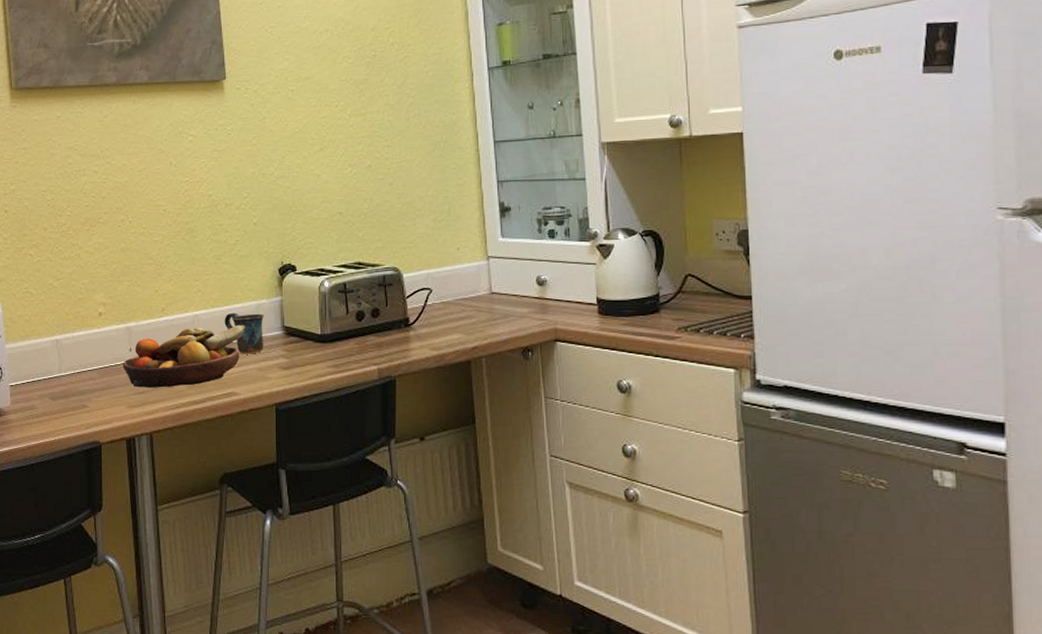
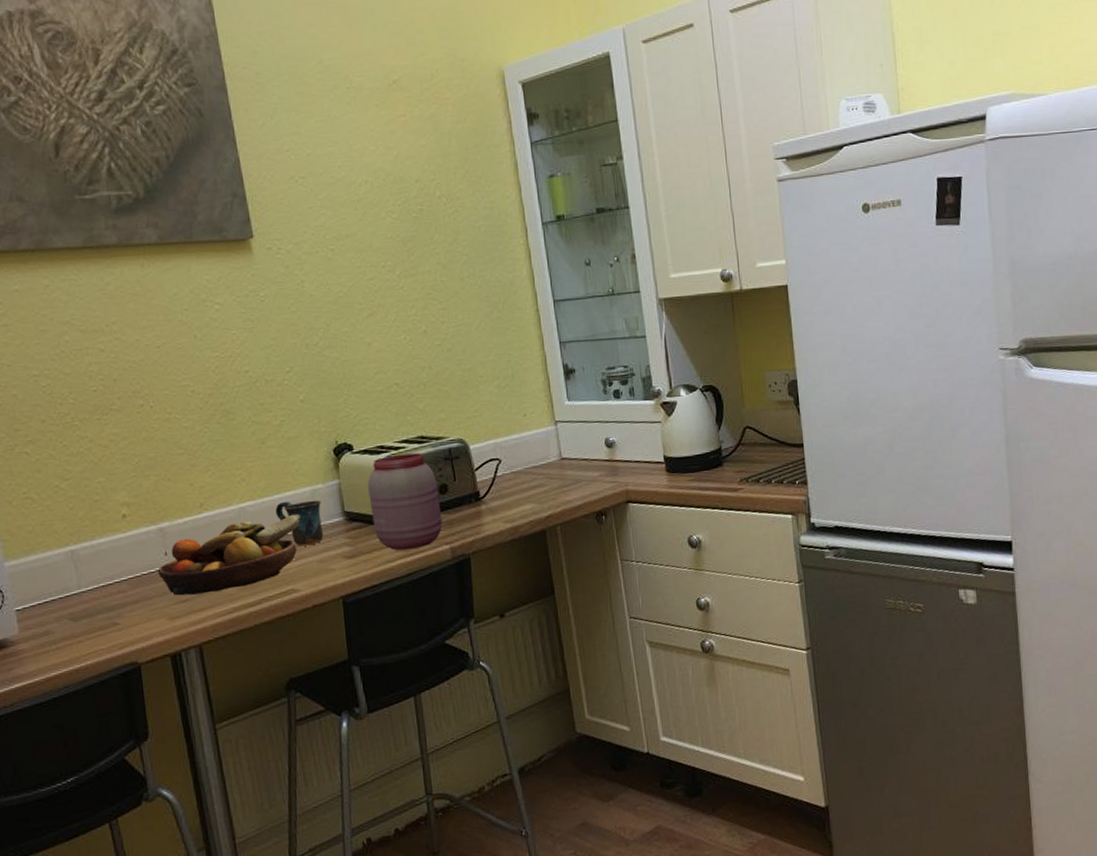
jar: none [307,278,372,367] -> present [367,453,443,551]

